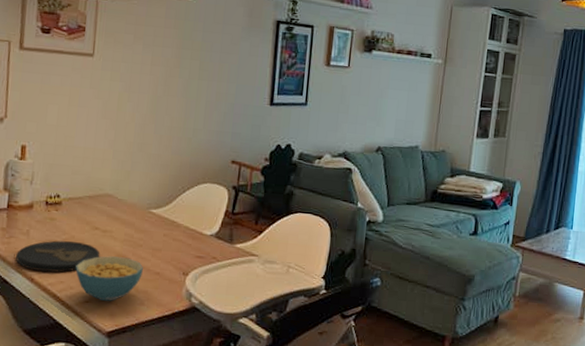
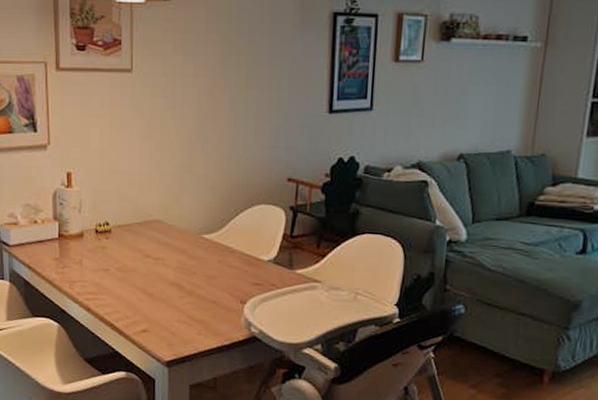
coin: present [16,240,100,273] -> none [71,269,154,302]
cereal bowl: present [75,256,143,302] -> none [130,284,198,331]

